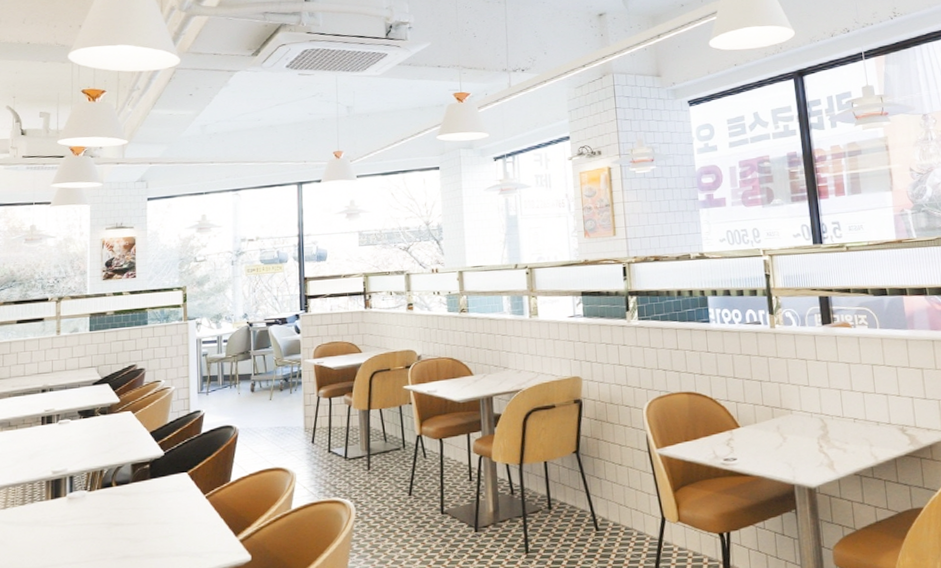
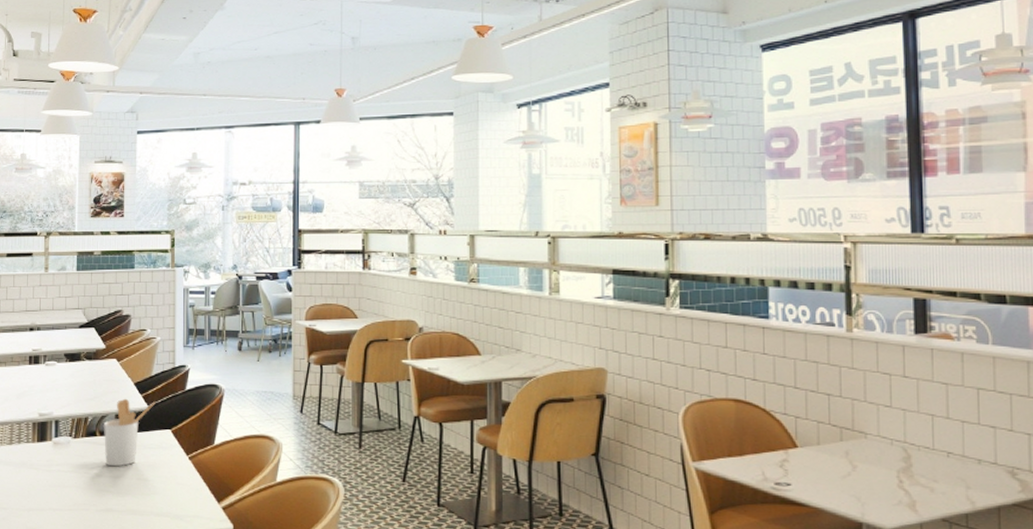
utensil holder: none [119,447,171,515] -> present [103,398,156,467]

